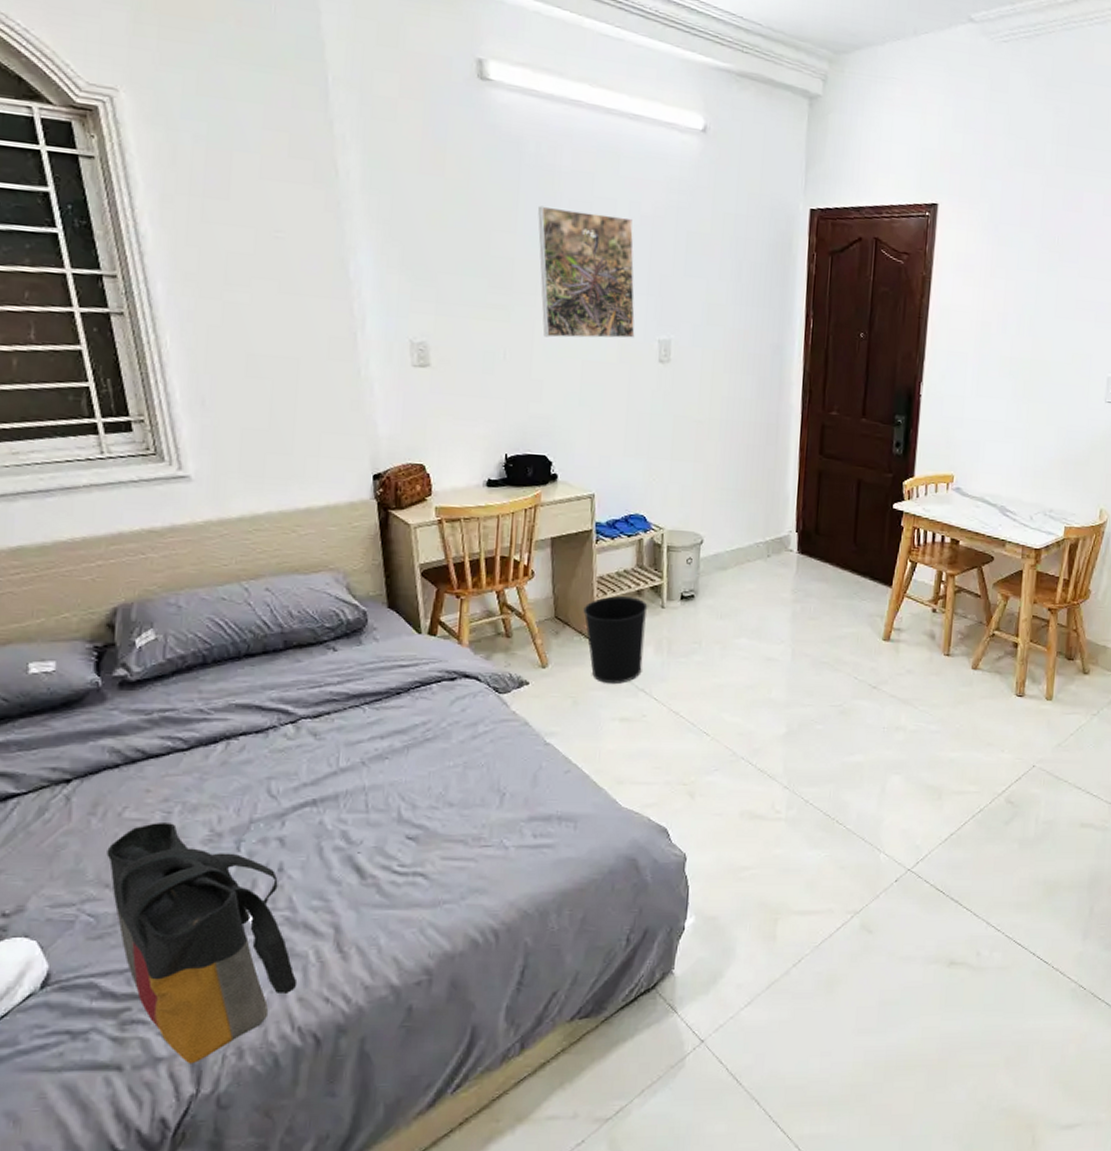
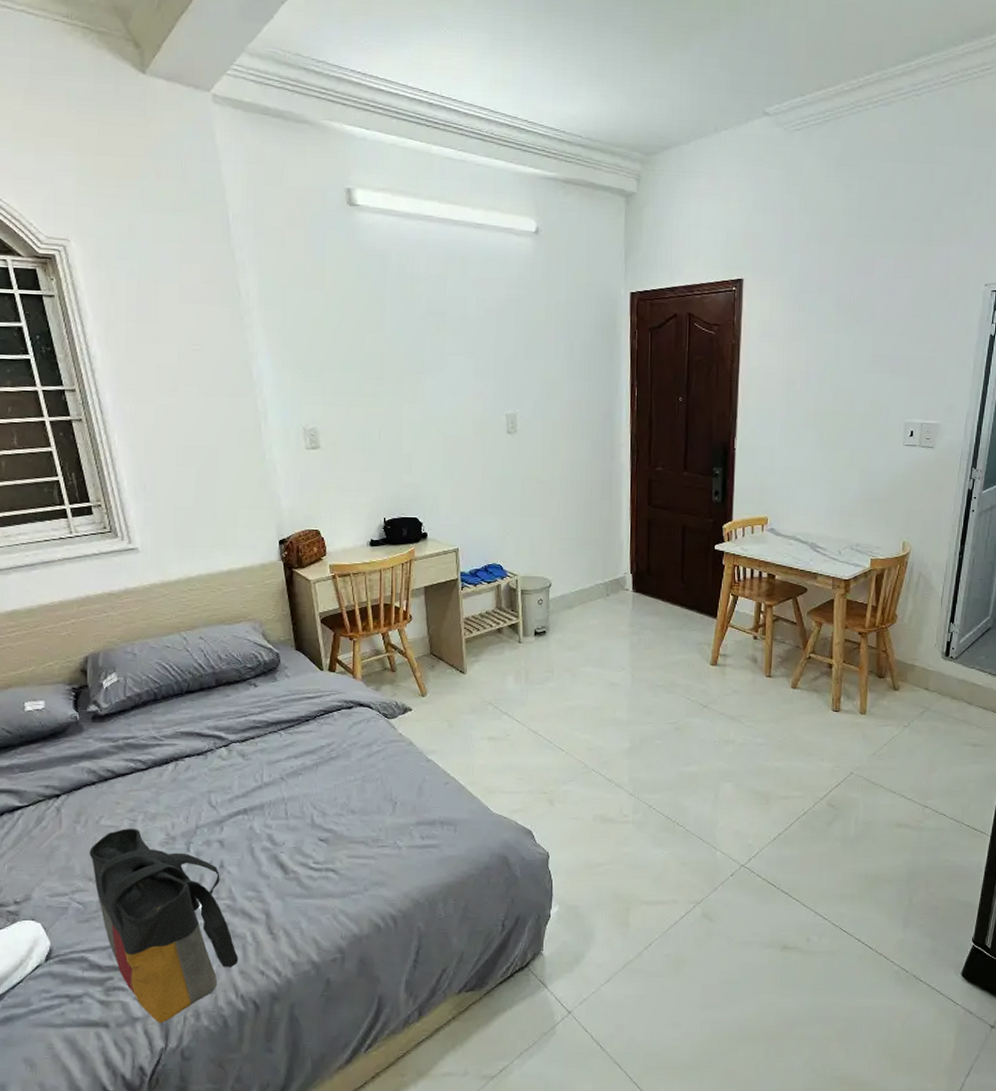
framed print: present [538,205,635,338] -> none [401,307,486,418]
wastebasket: present [583,596,648,683] -> none [454,634,507,708]

